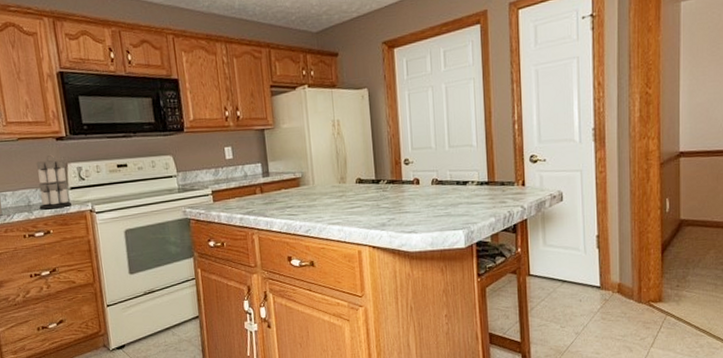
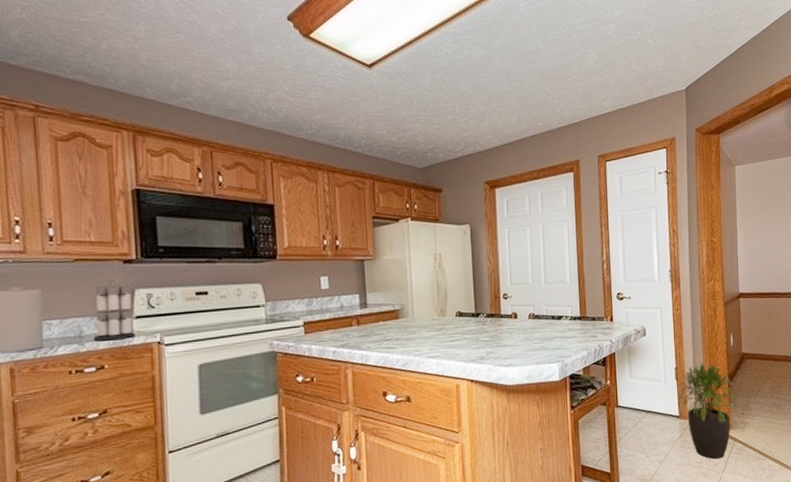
potted plant: none [597,229,679,334] -> present [676,362,743,460]

